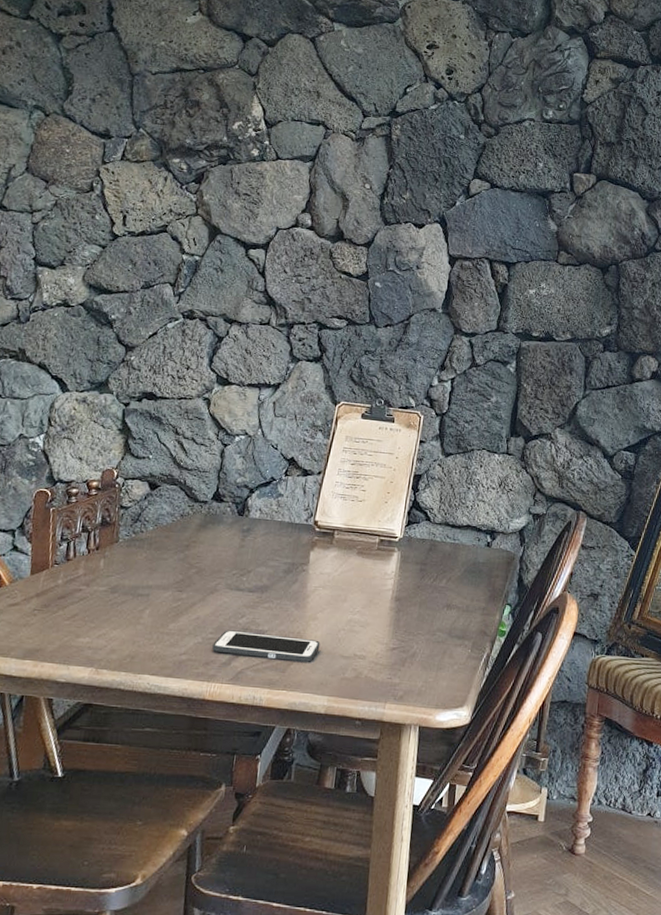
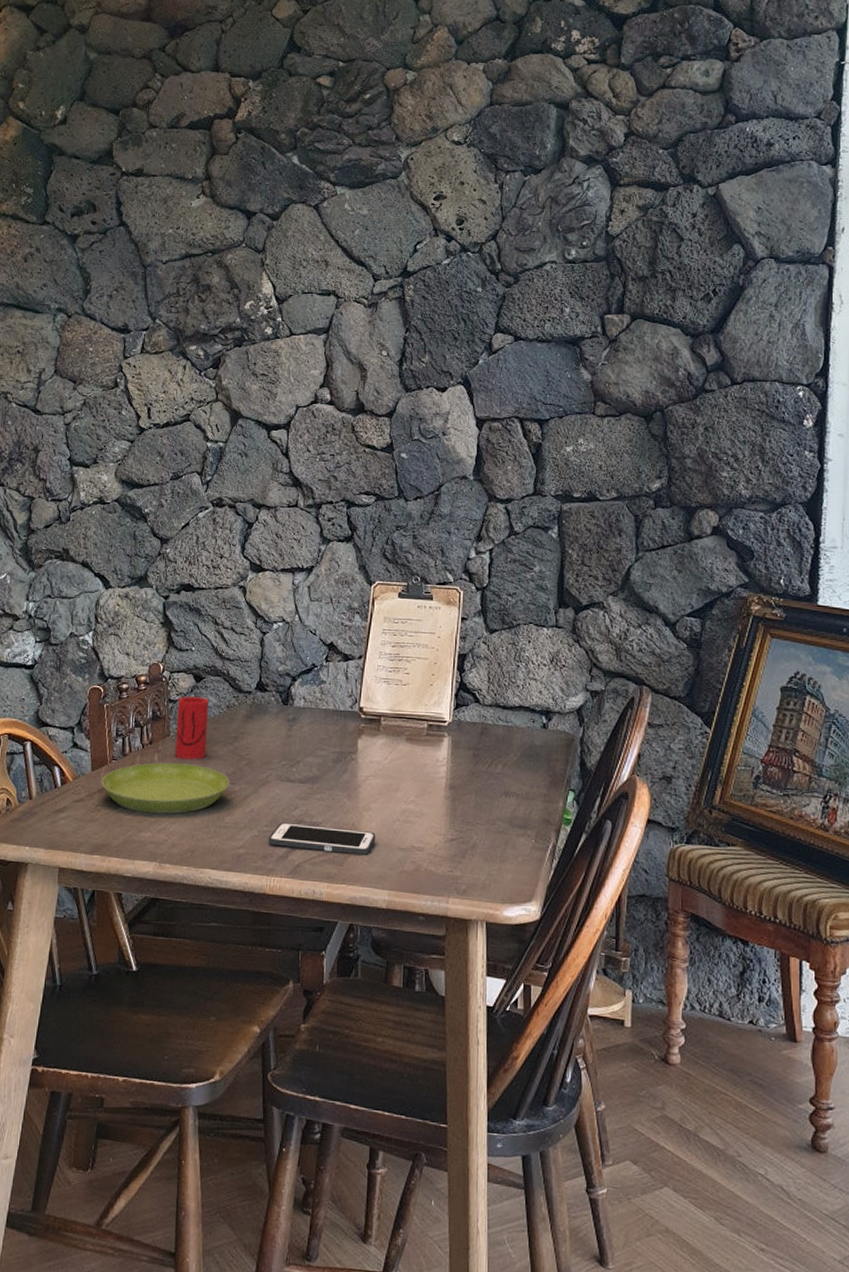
saucer: none [40,568,178,620] -> present [101,762,230,814]
cup: none [121,503,162,567] -> present [174,696,209,760]

